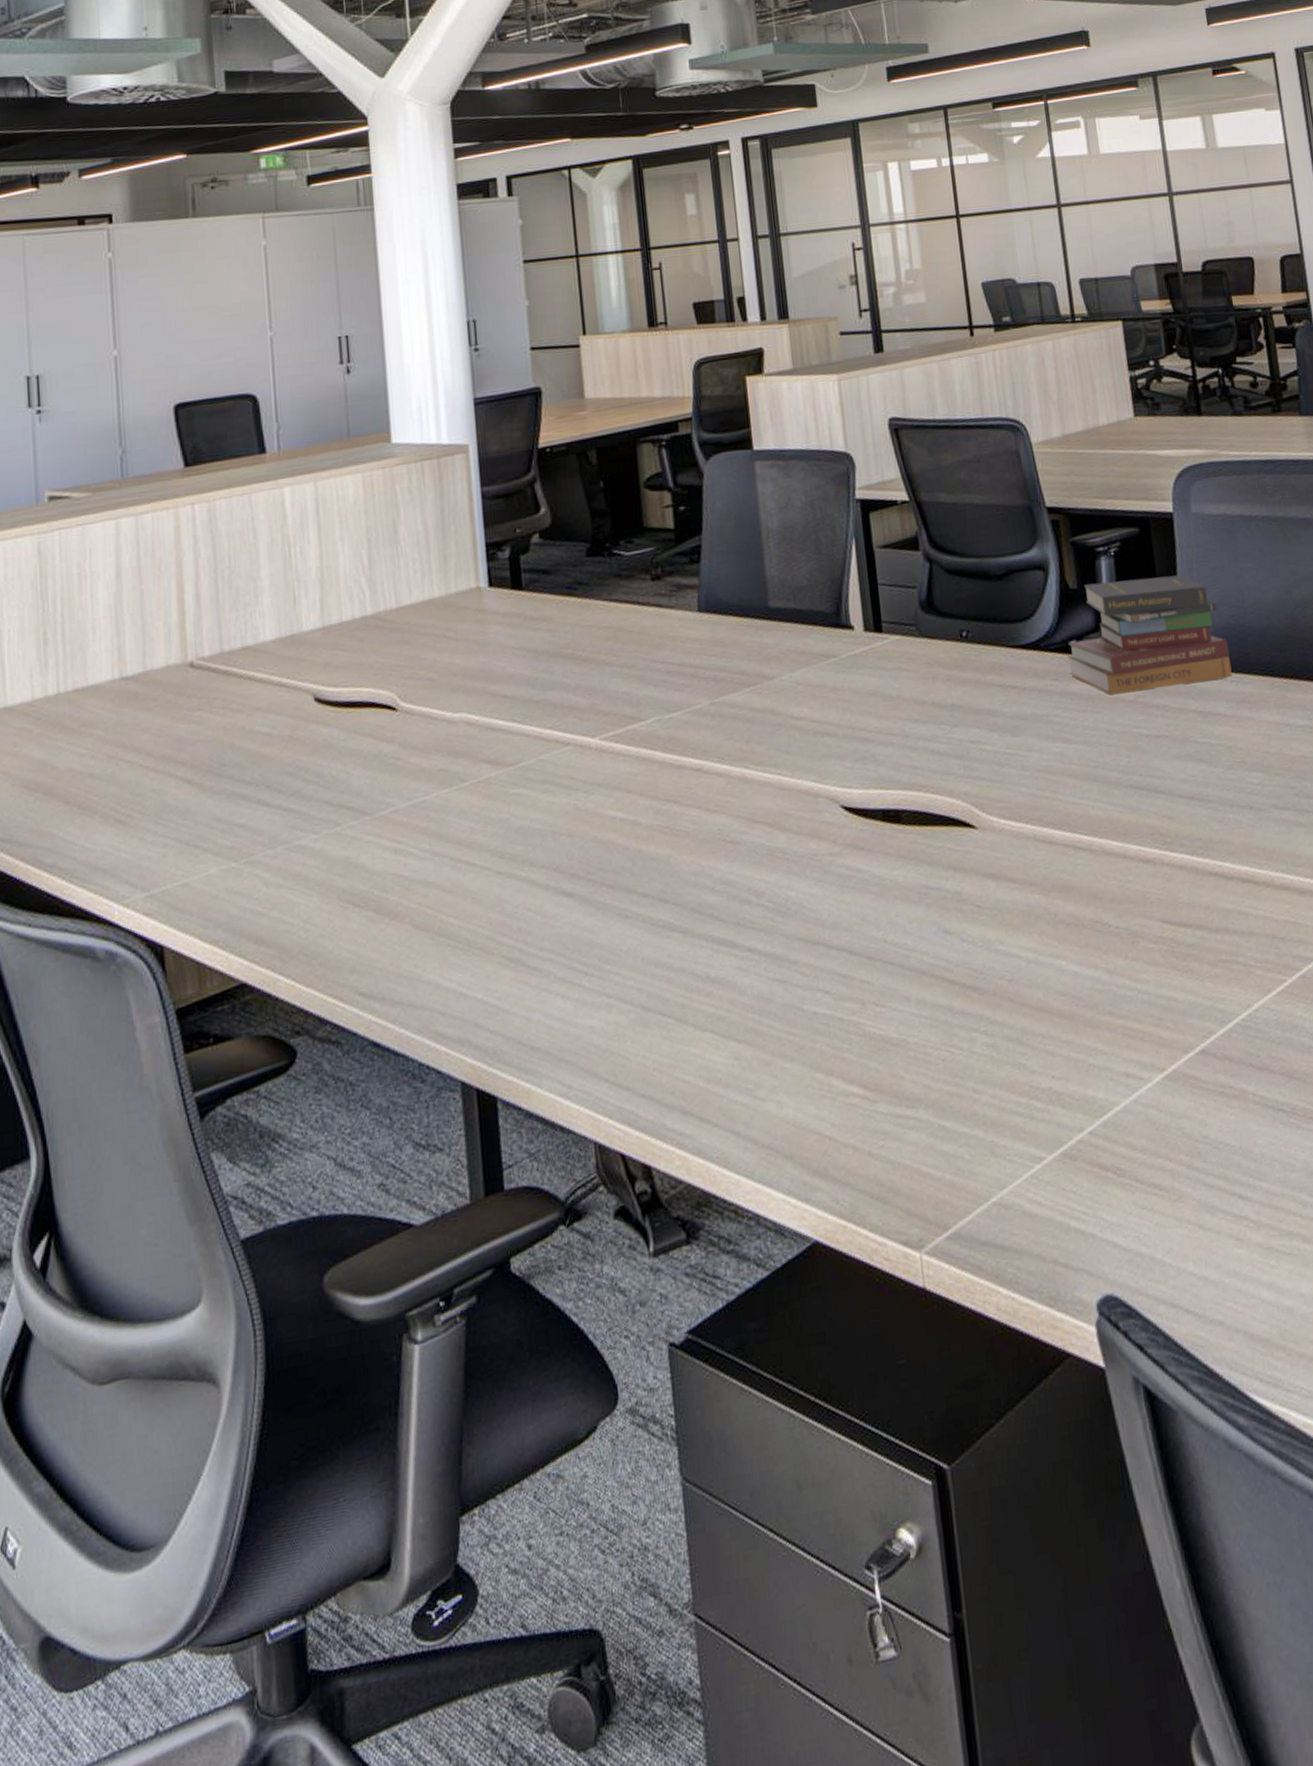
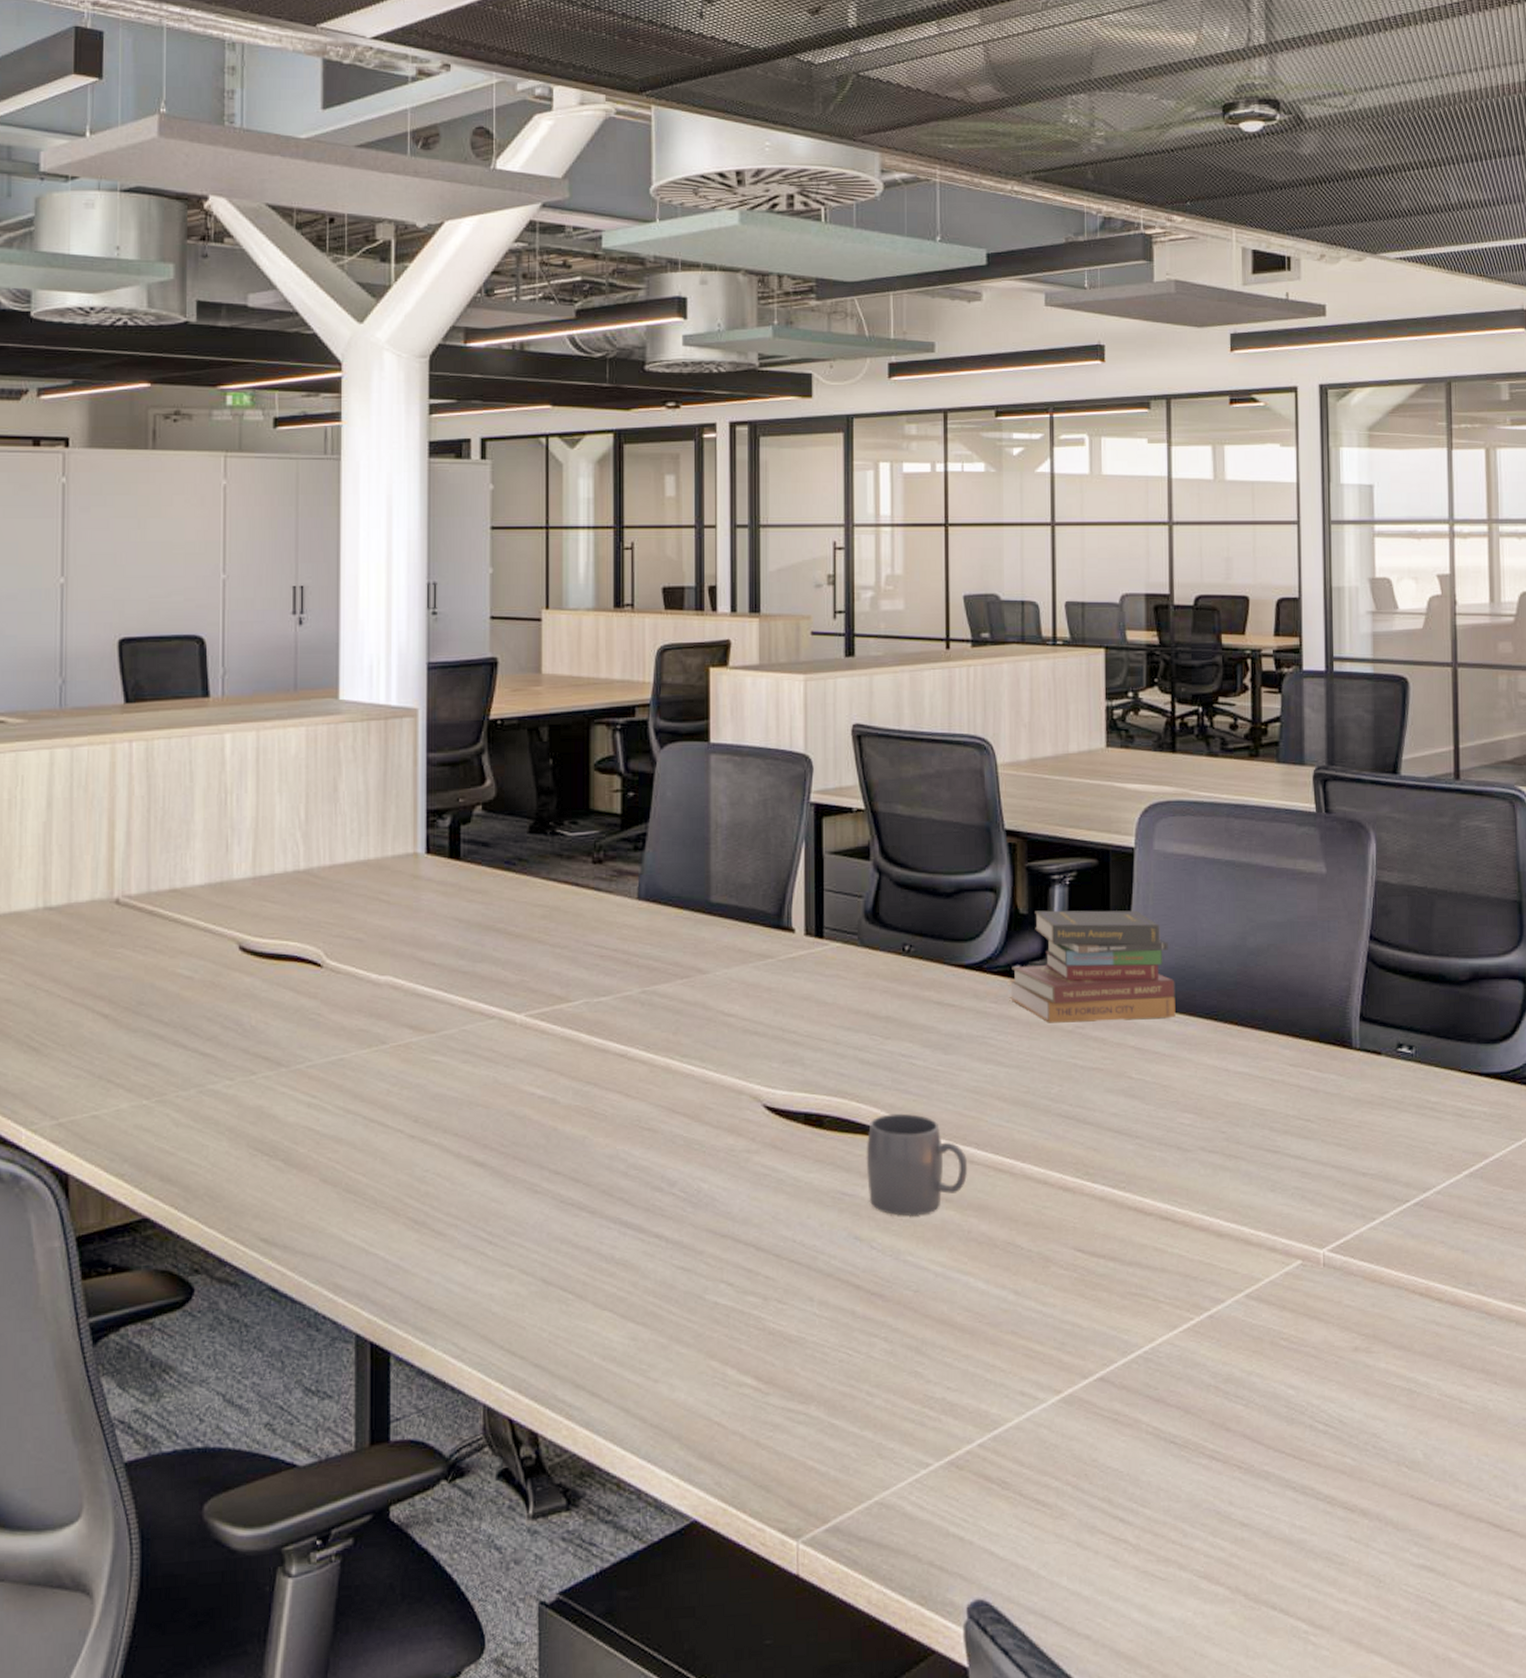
mug: none [946,800,1048,904] -> present [866,1113,968,1217]

